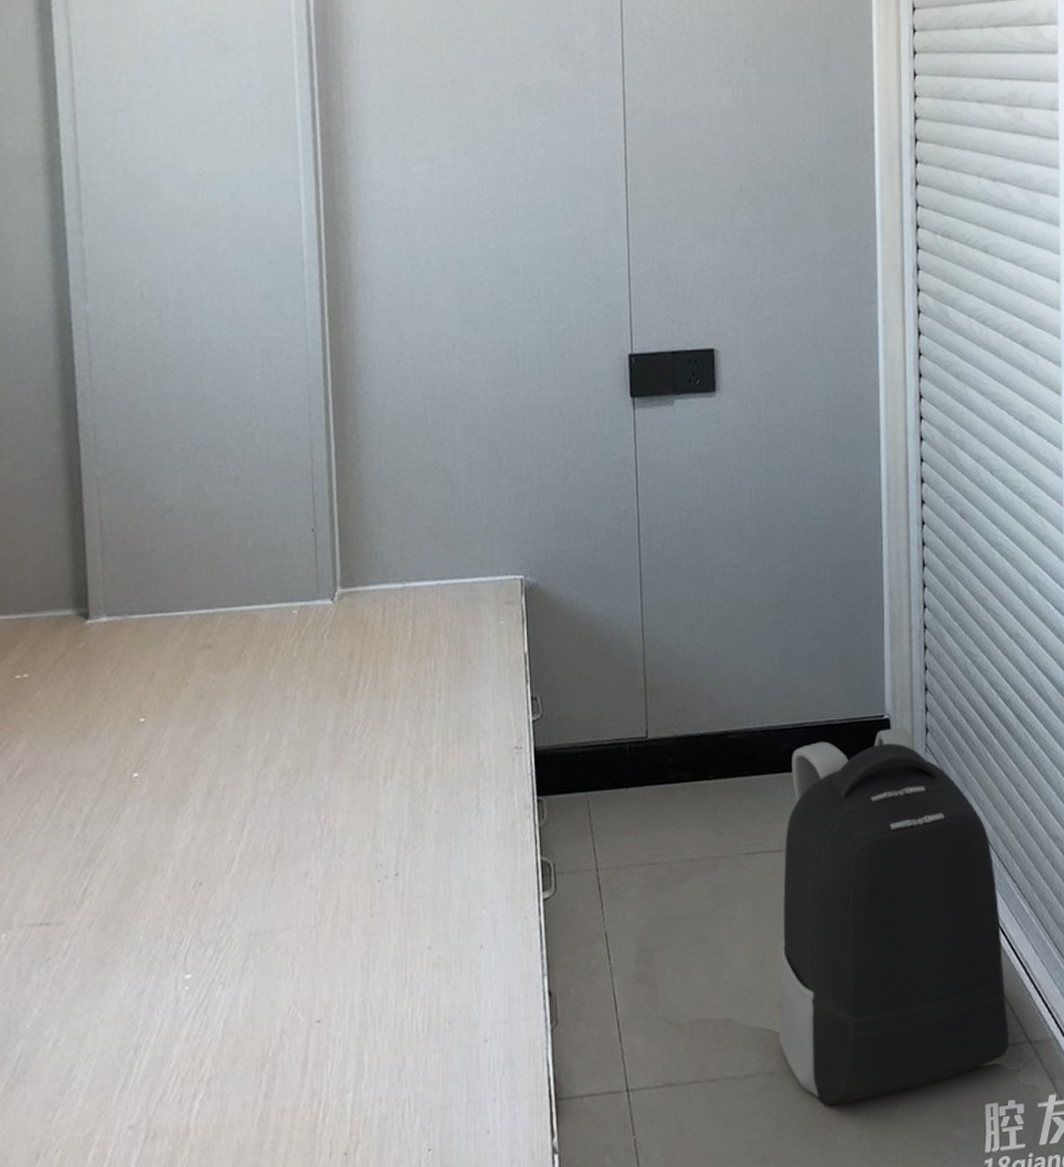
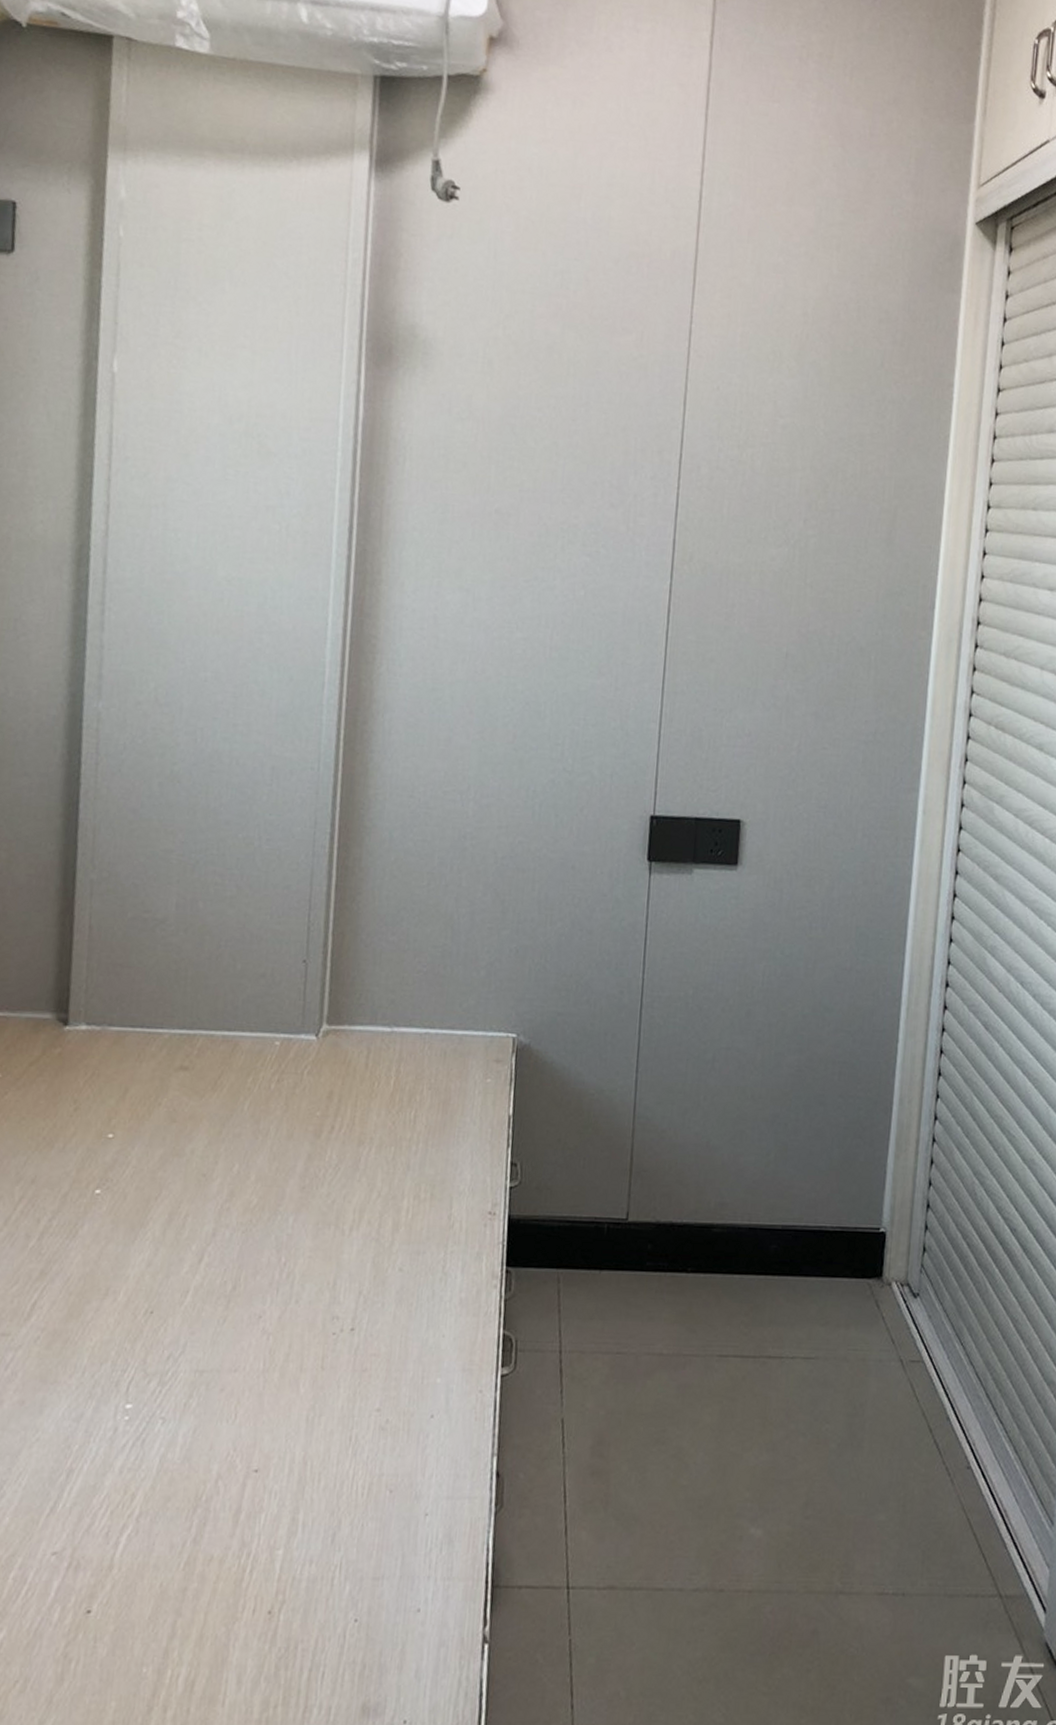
backpack: present [777,727,1010,1106] -> none [732,1243,982,1634]

